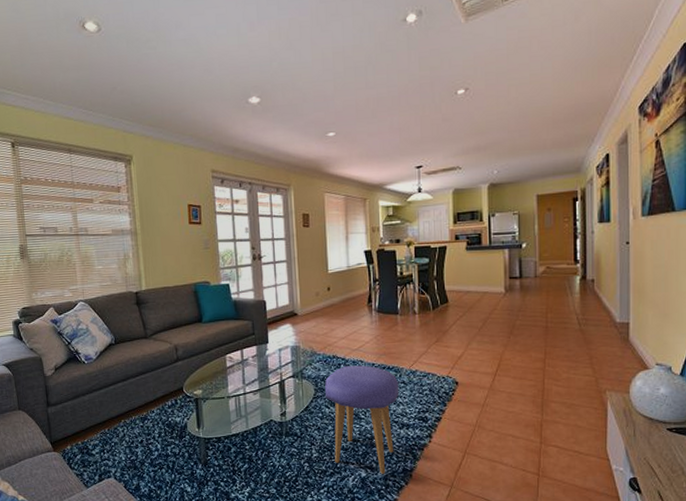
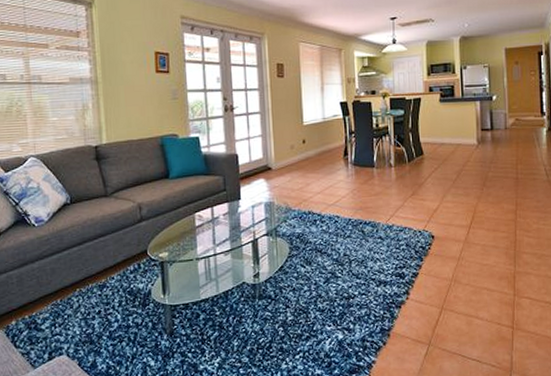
stool: present [325,365,399,474] -> none [300,221,376,335]

